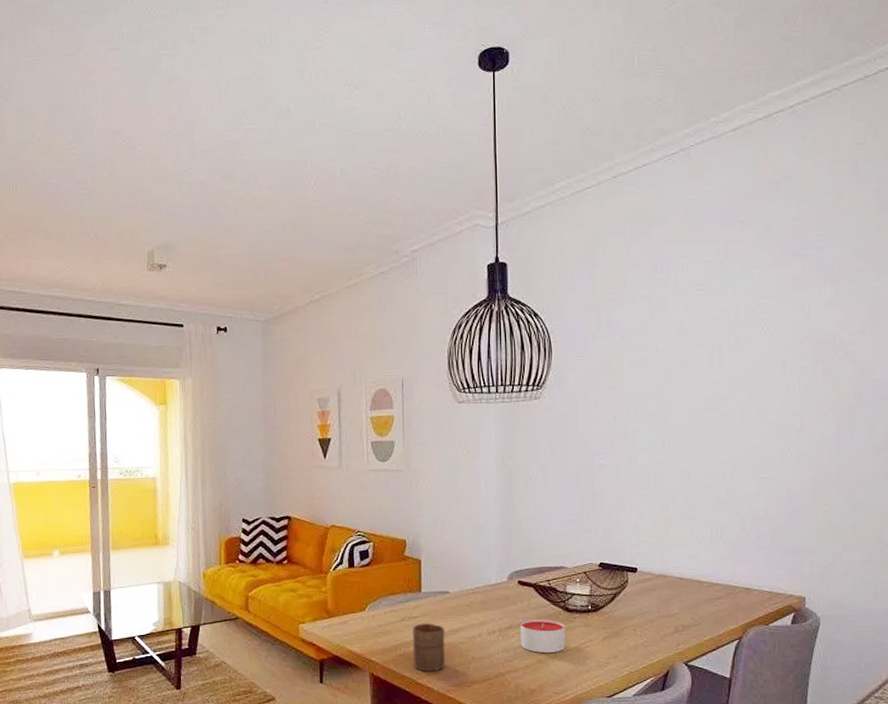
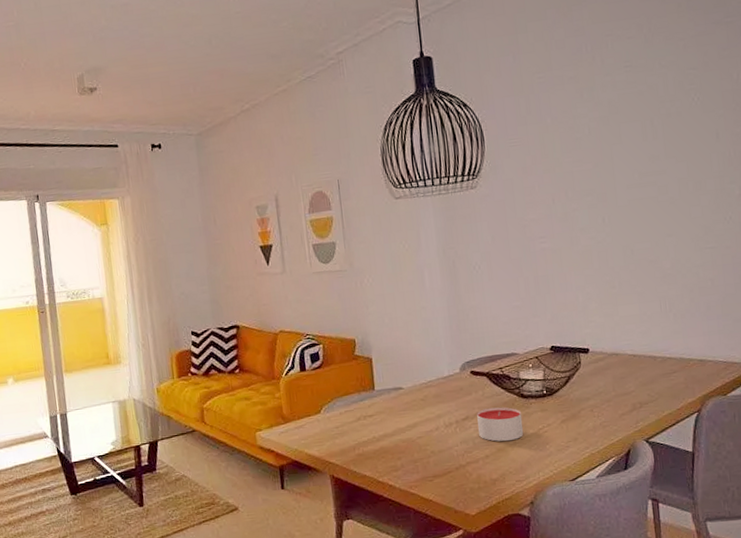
cup: present [413,623,446,671] -> none [369,420,405,469]

